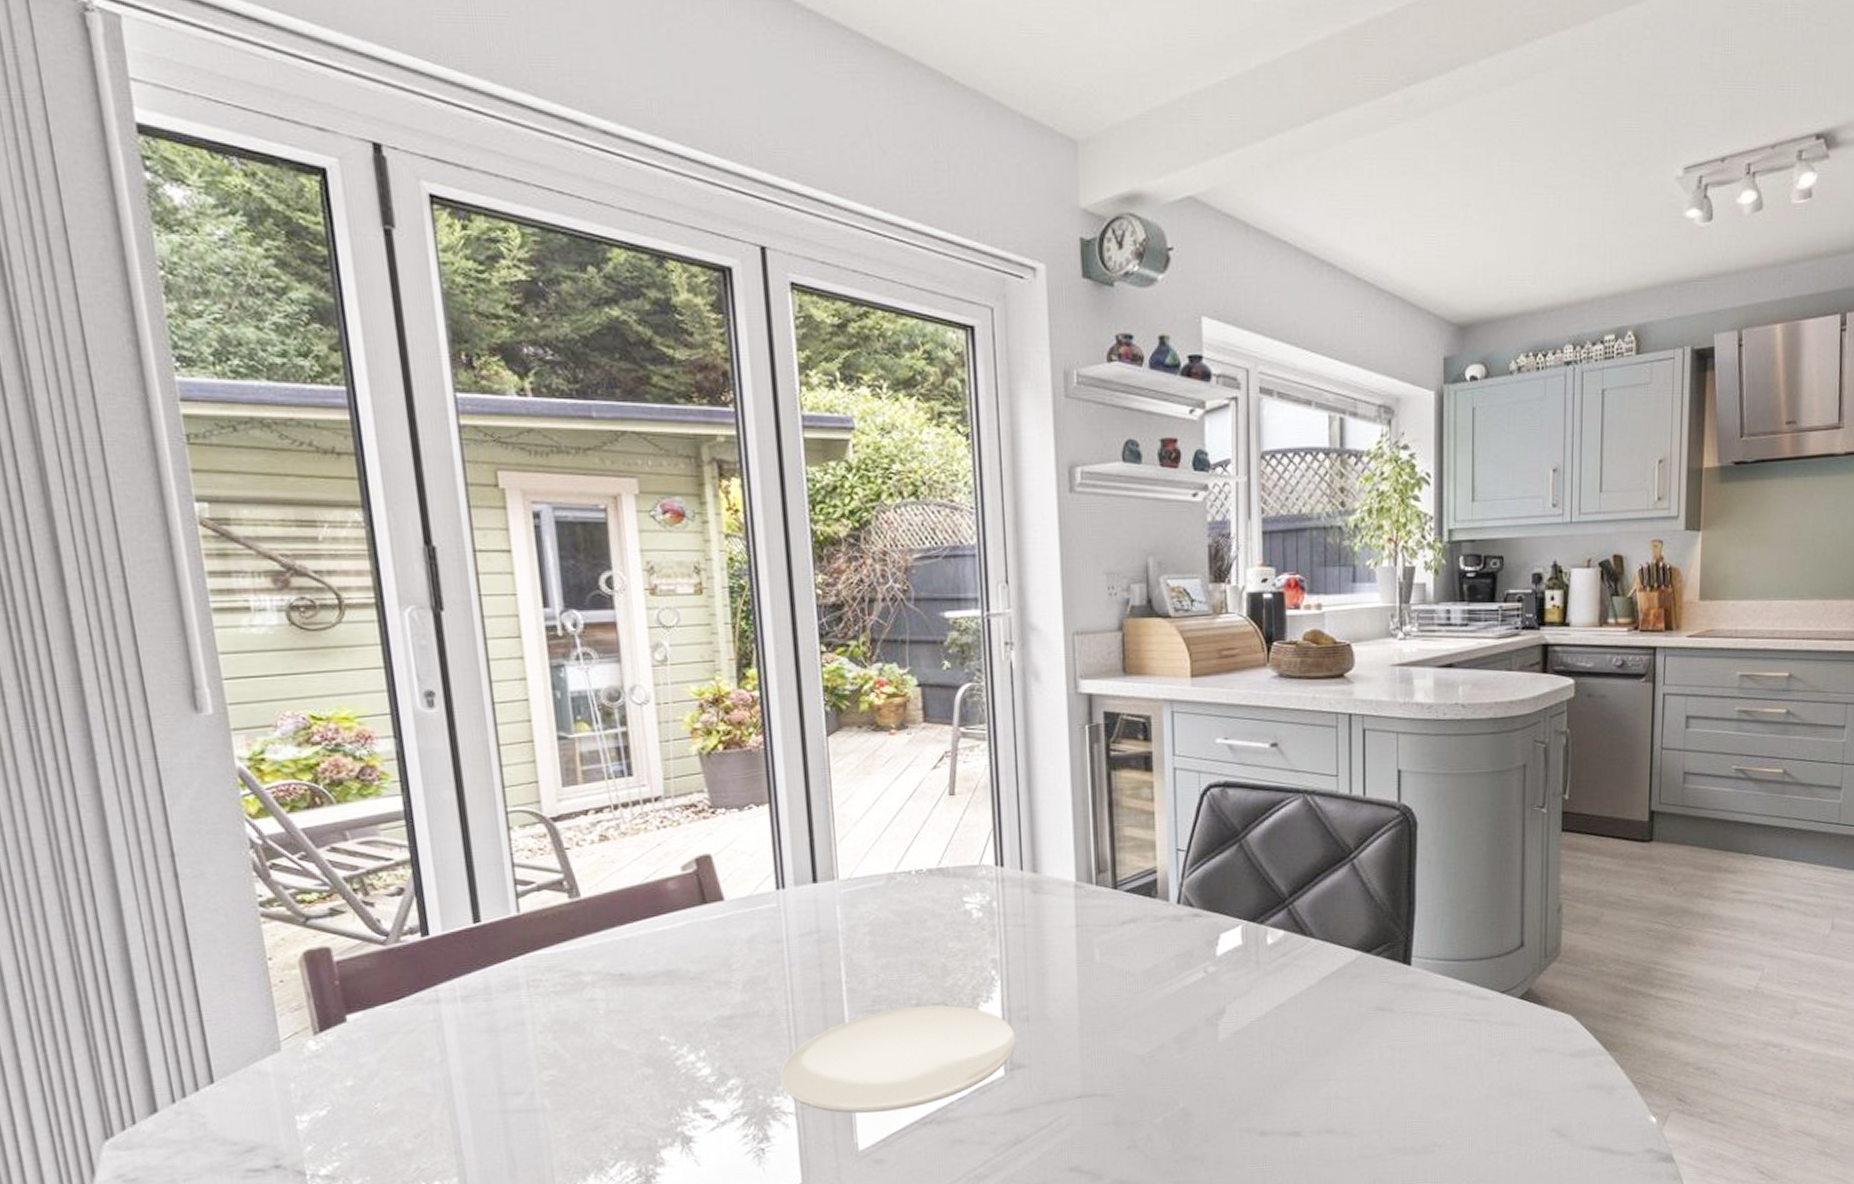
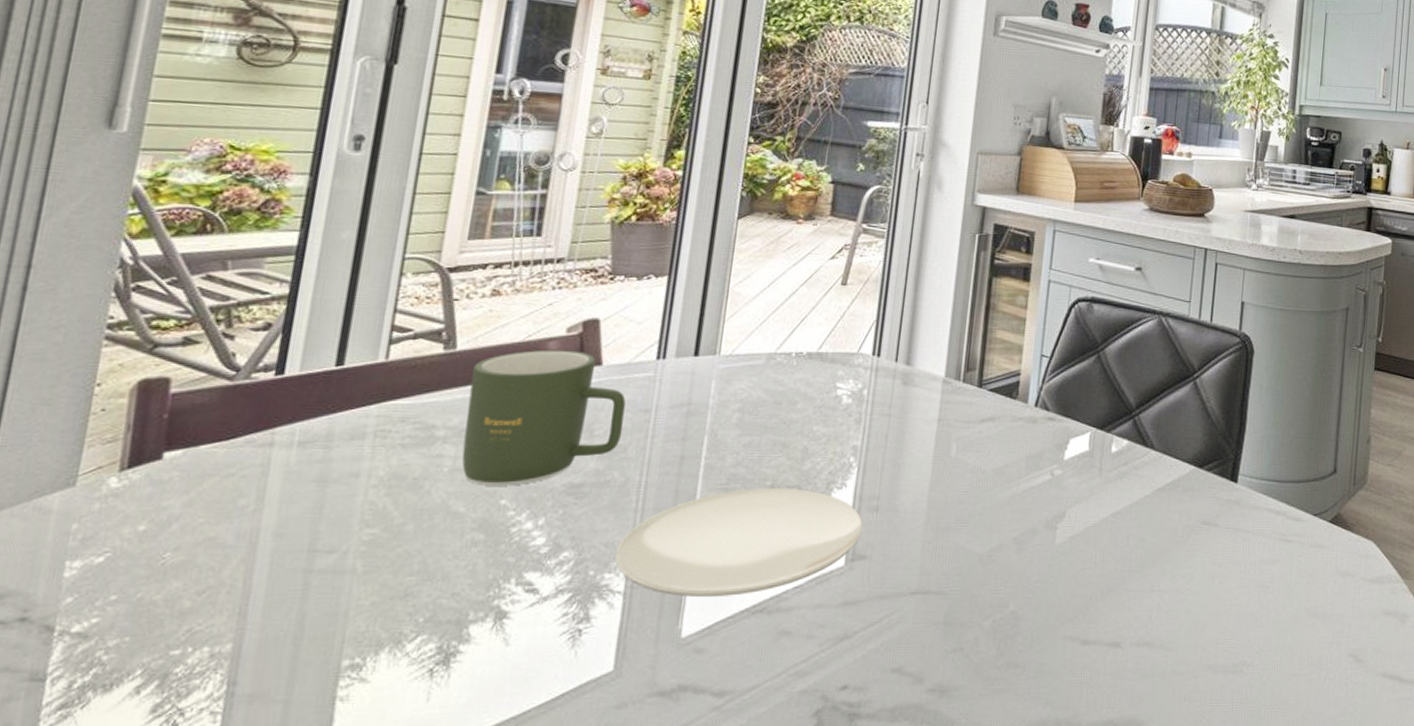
mug: none [602,888,760,1024] -> present [462,349,626,486]

